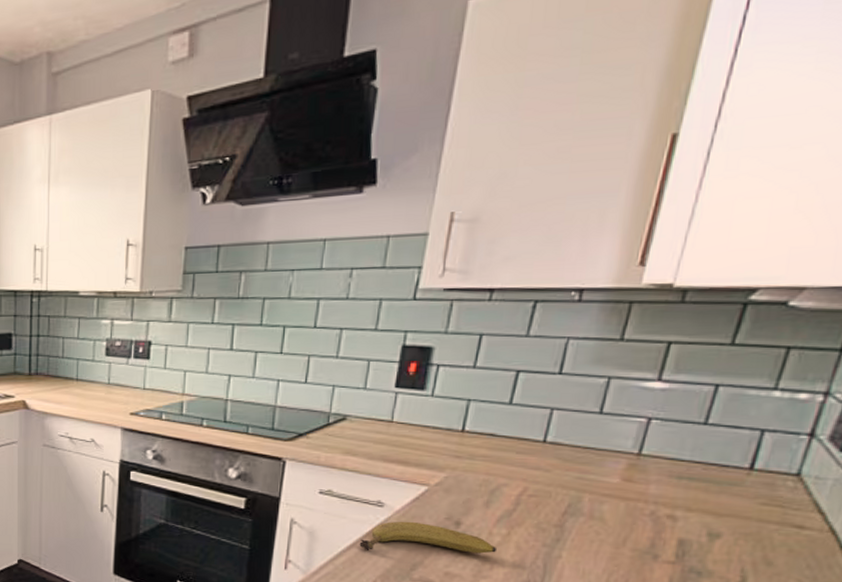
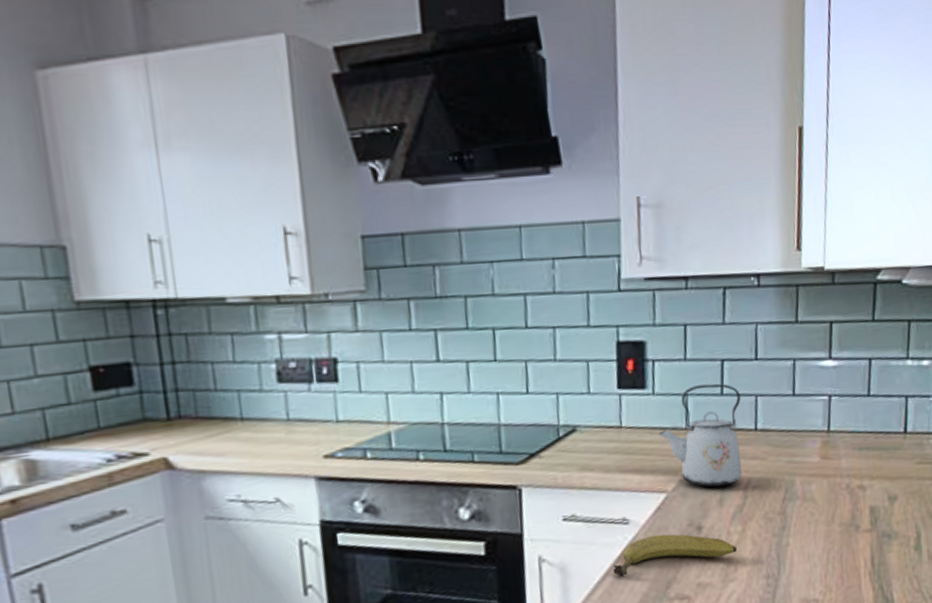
kettle: none [431,392,533,490] -> present [658,383,742,488]

